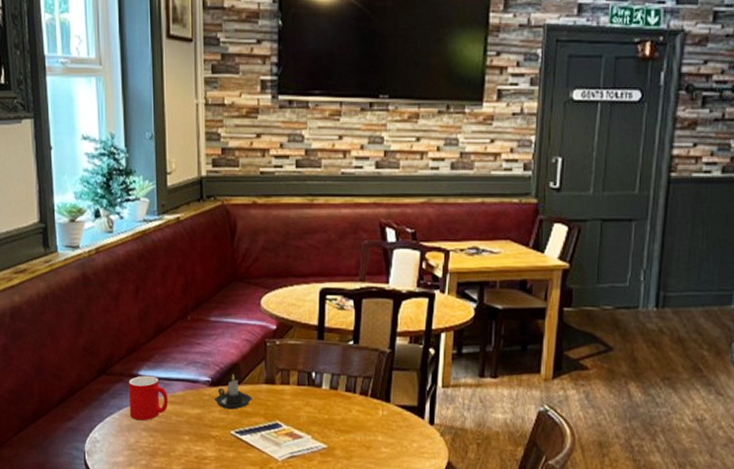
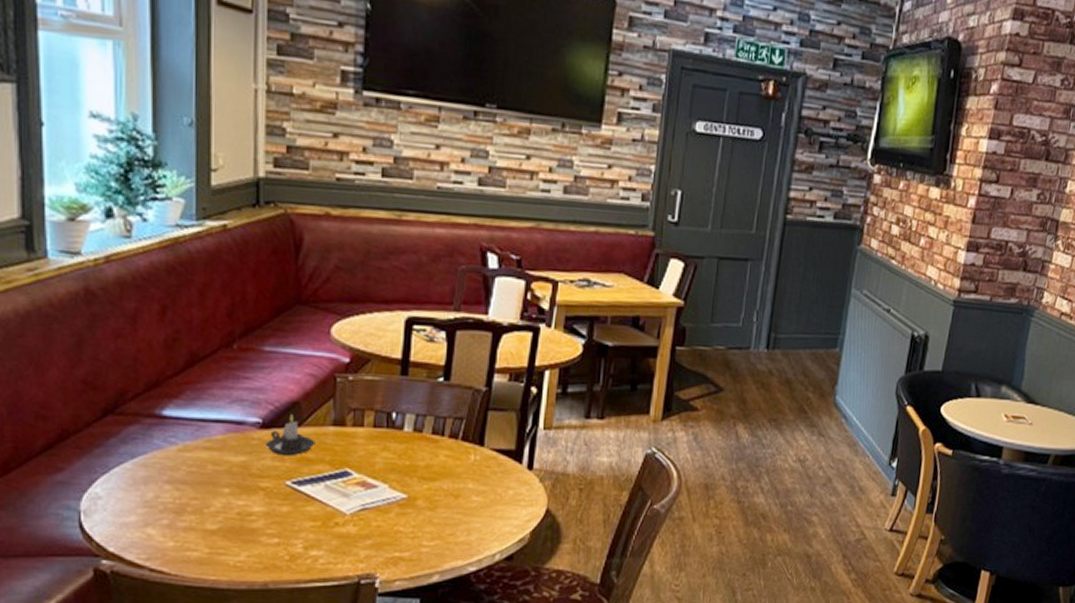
cup: present [128,375,168,421] -> none [147,415,203,471]

